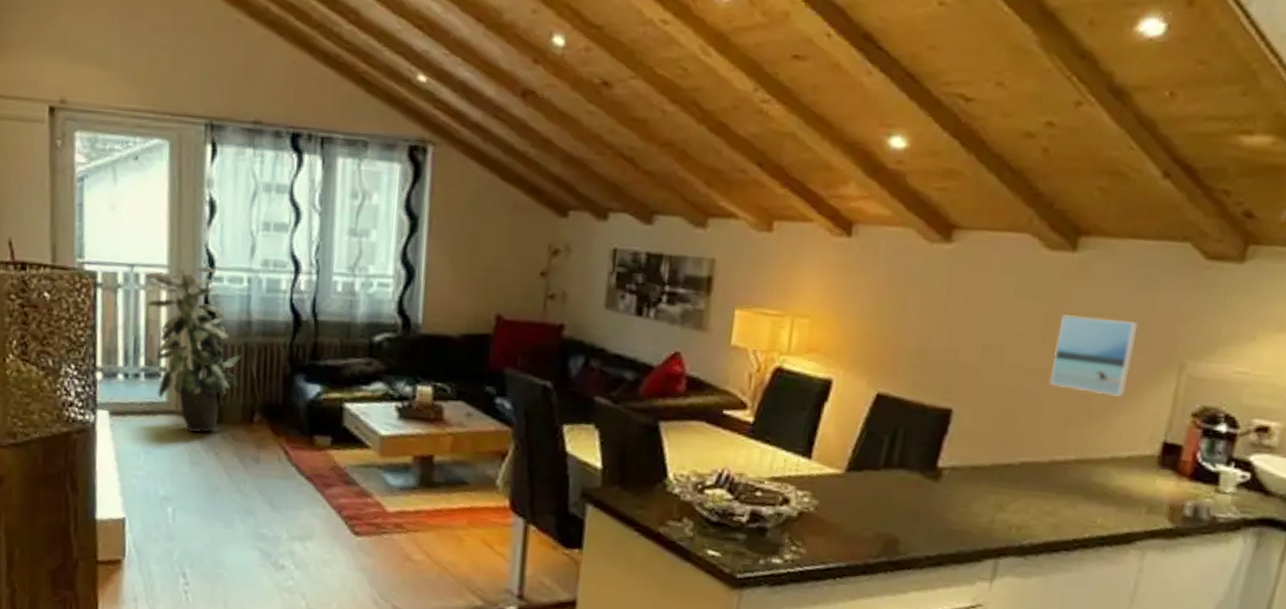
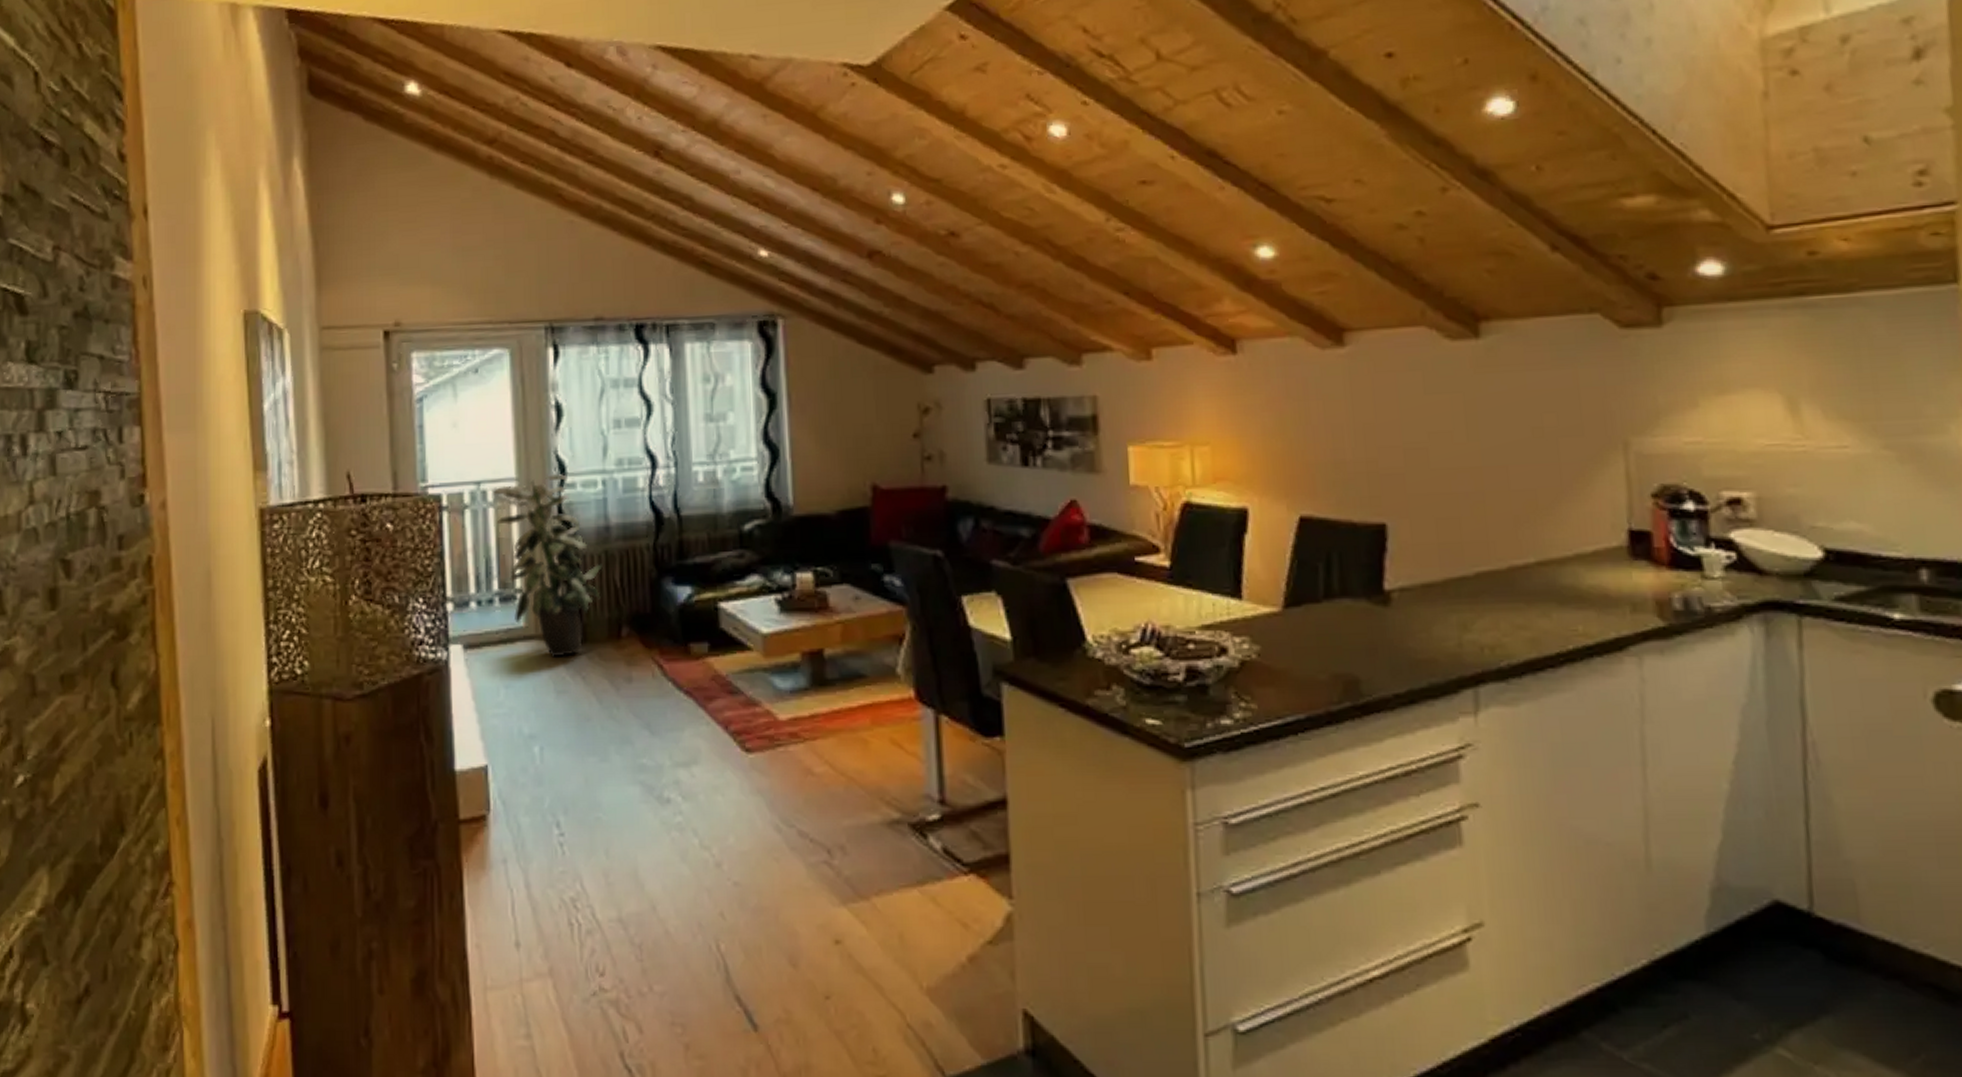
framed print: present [1049,315,1139,398] -> none [1481,403,1572,488]

